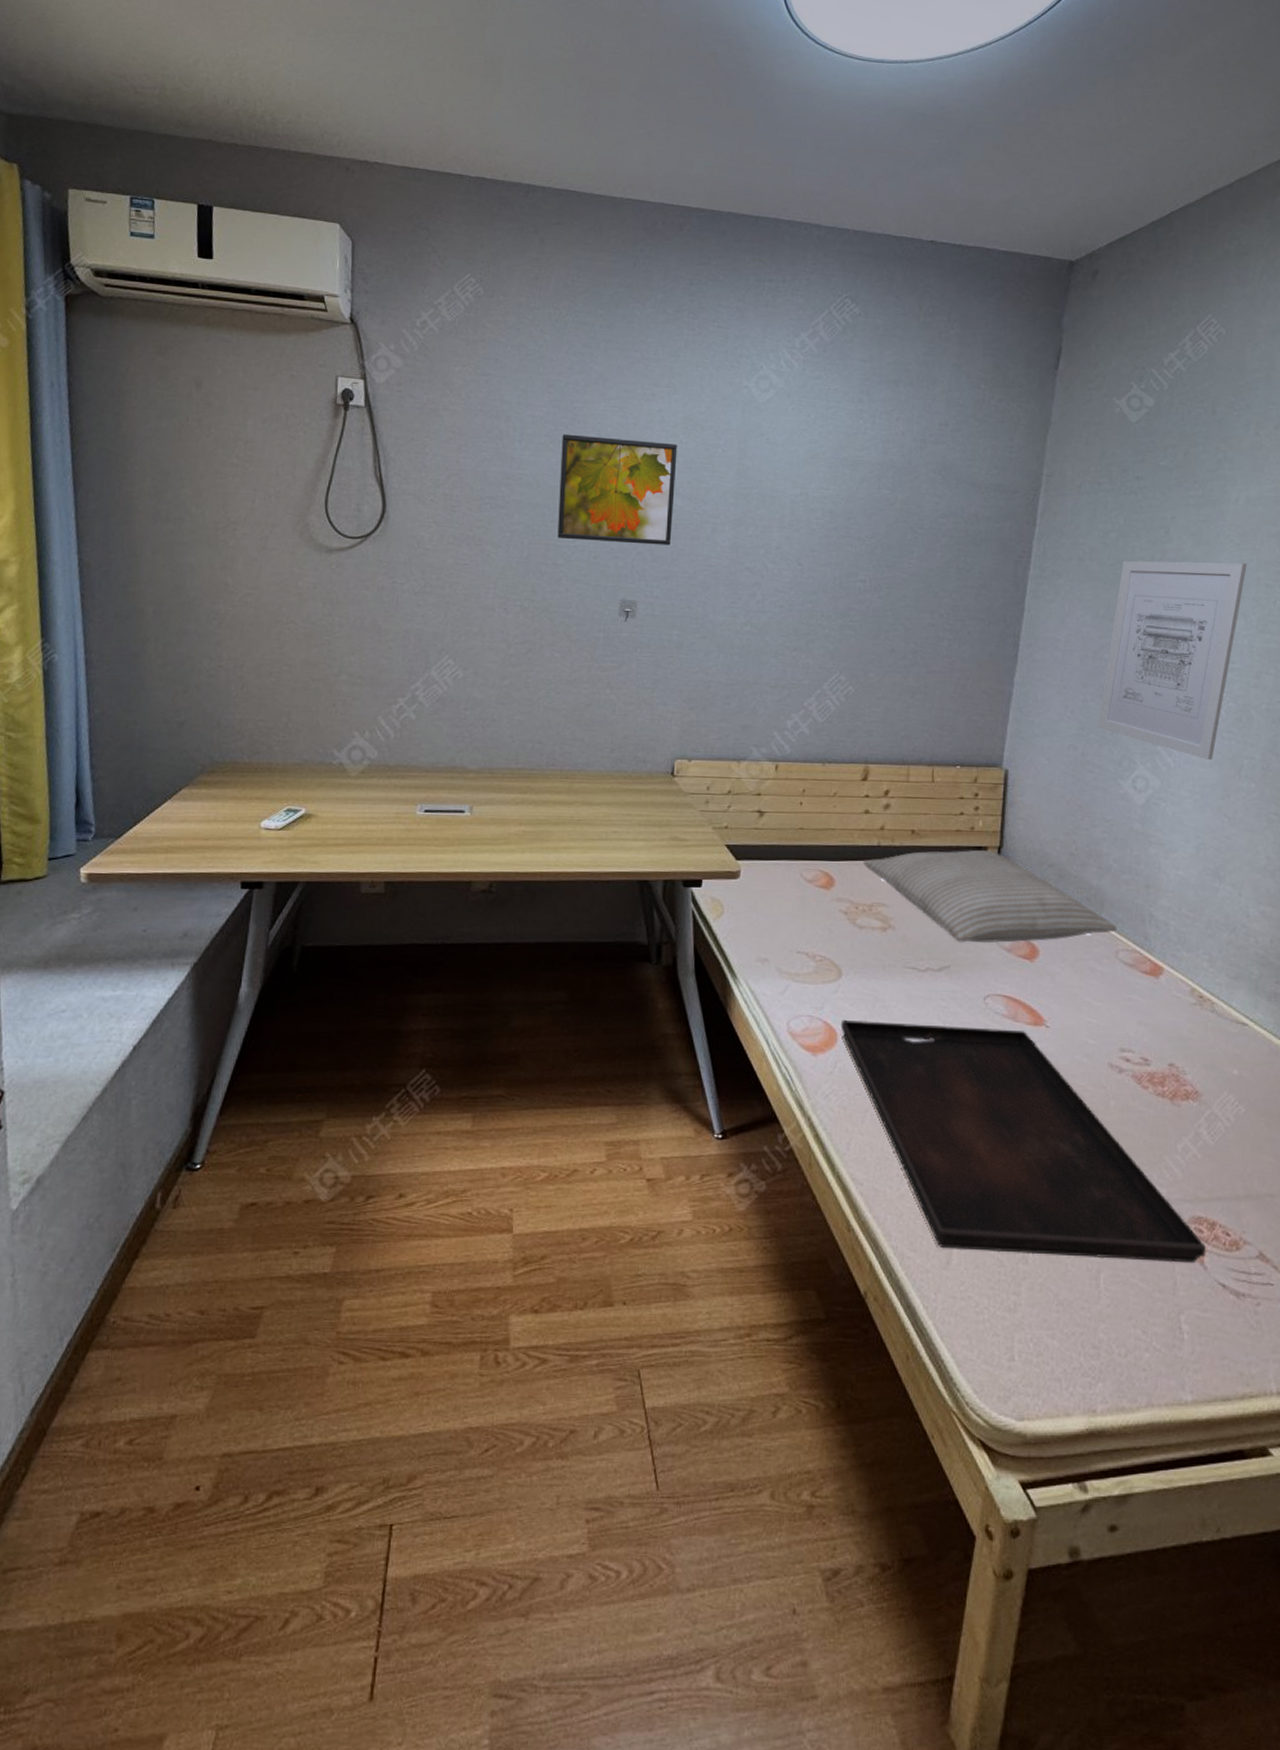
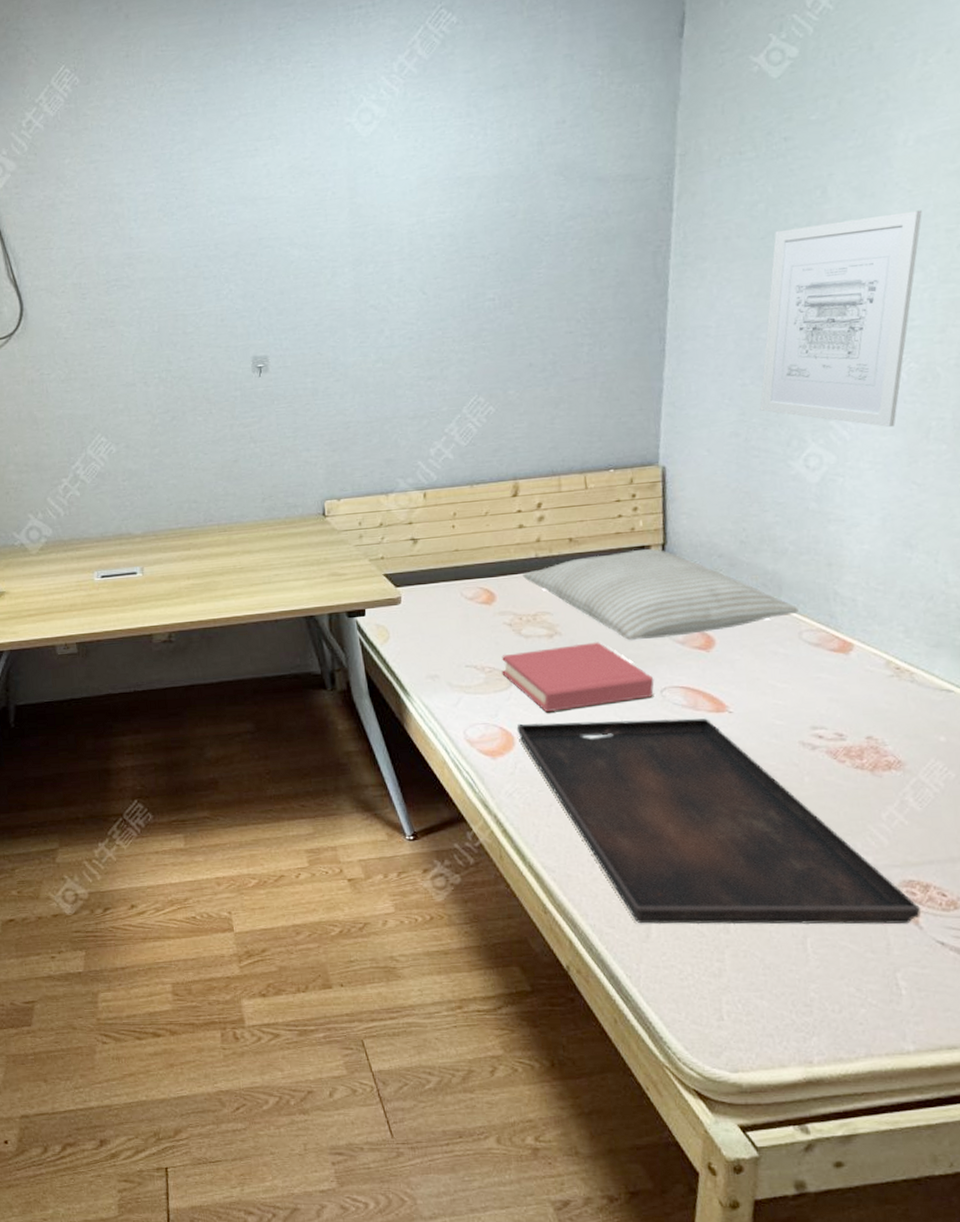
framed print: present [557,434,678,546] -> none [174,195,293,308]
hardback book: none [832,940,979,1010] -> present [502,642,654,713]

